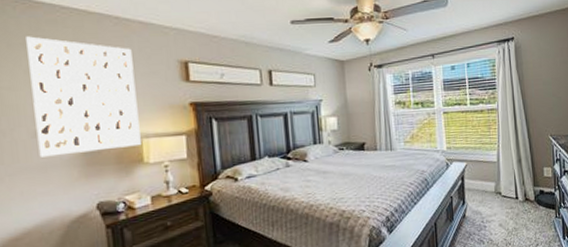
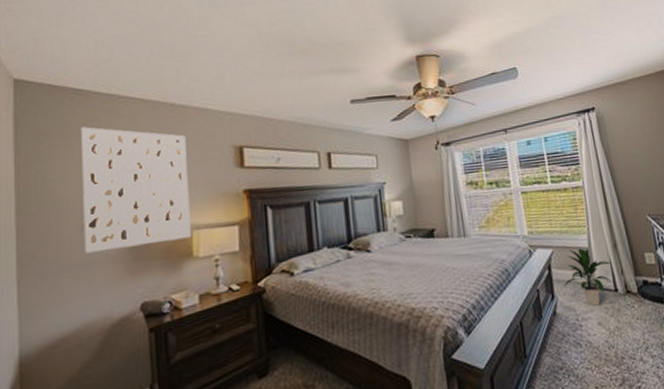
indoor plant: none [473,162,515,211] -> present [563,248,612,306]

